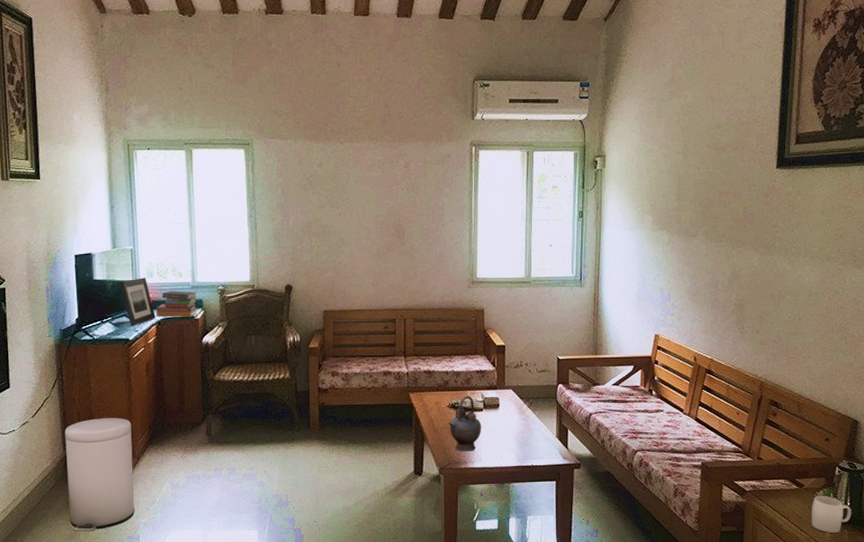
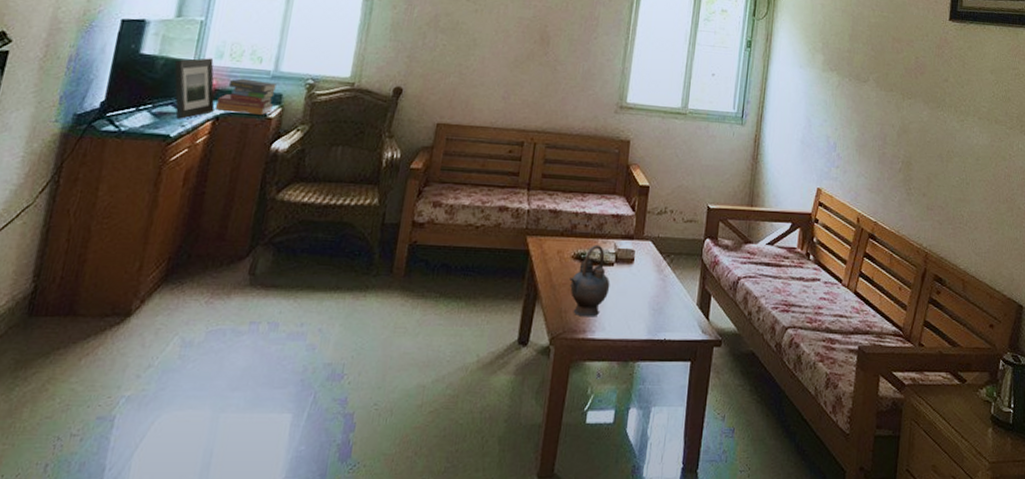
pedal bin: present [64,418,135,532] -> none [12,240,144,407]
mug: present [811,495,852,533] -> none [973,393,1016,441]

